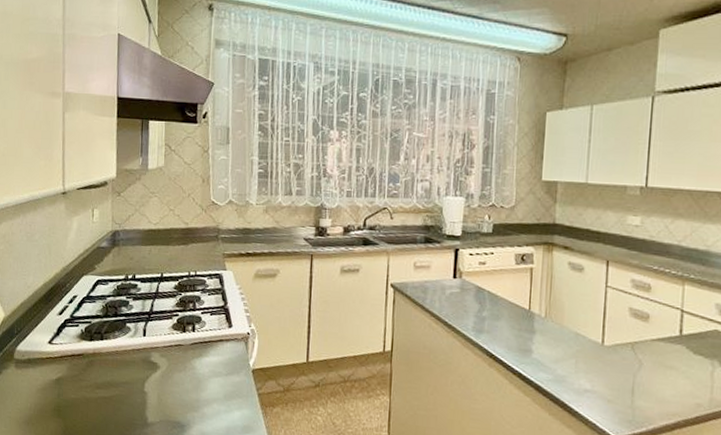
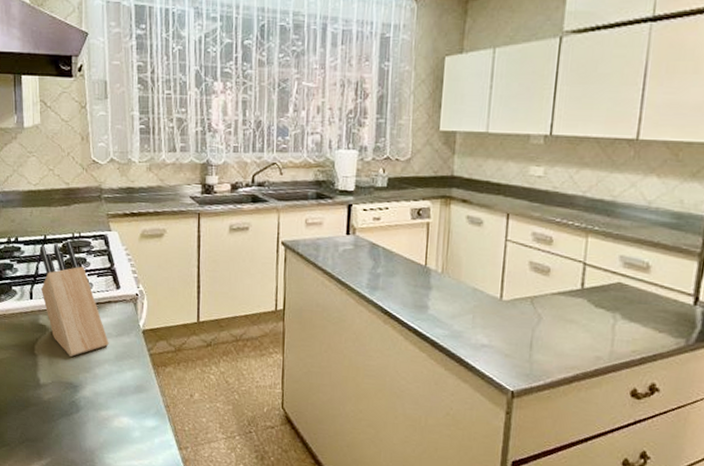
knife block: none [154,279,219,395] -> present [40,241,109,357]

